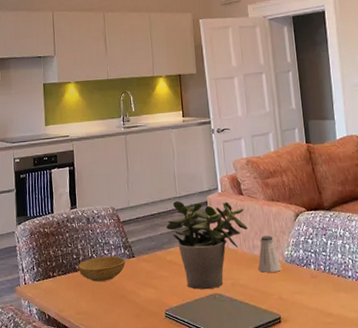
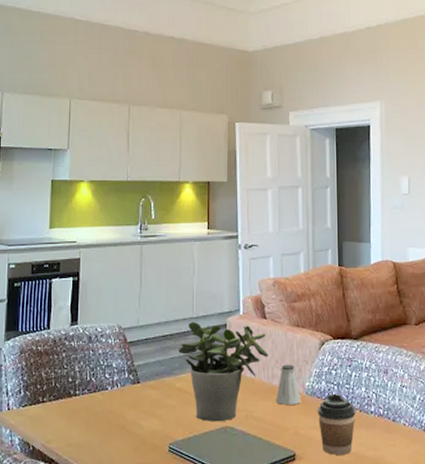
bowl: present [78,256,126,282] -> none [73,381,129,409]
coffee cup: none [297,261,335,317] -> present [317,394,356,455]

